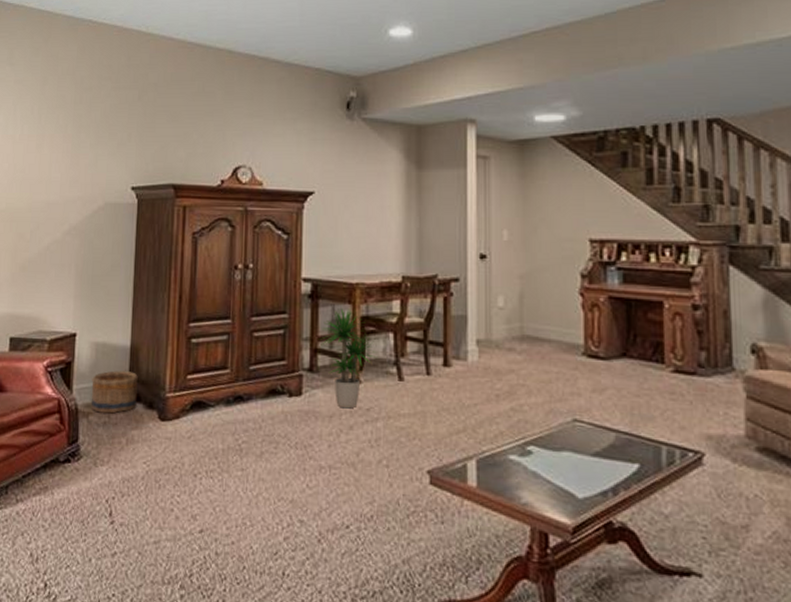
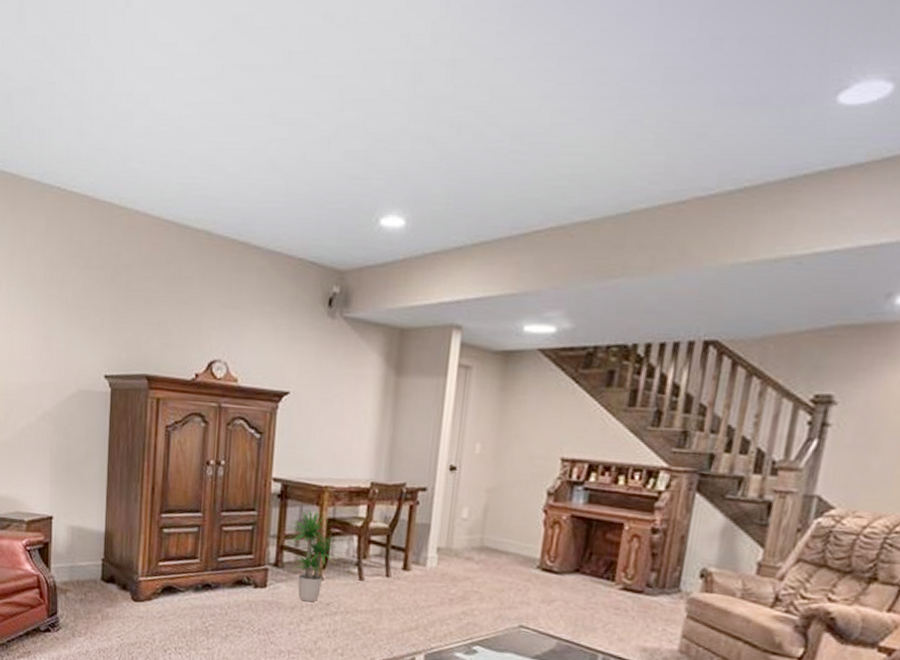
basket: present [91,370,138,414] -> none [69,553,112,592]

